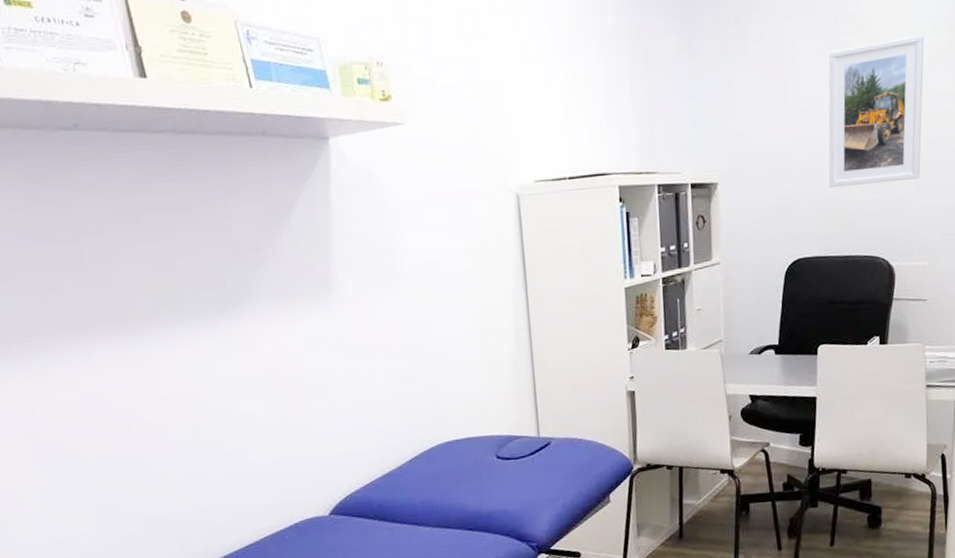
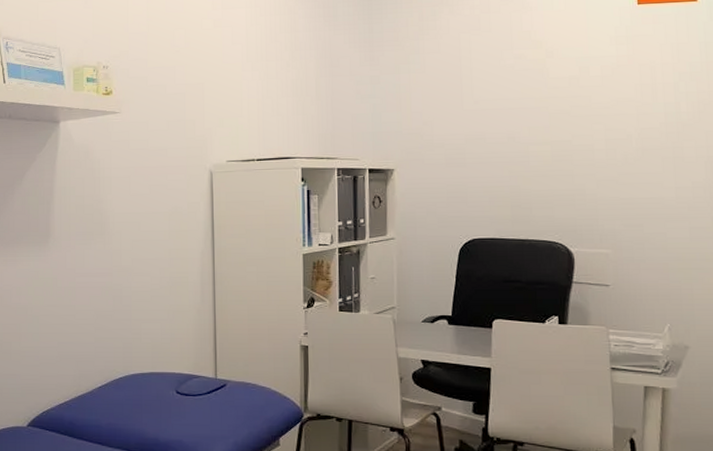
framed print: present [828,35,924,188] -> none [504,49,601,178]

